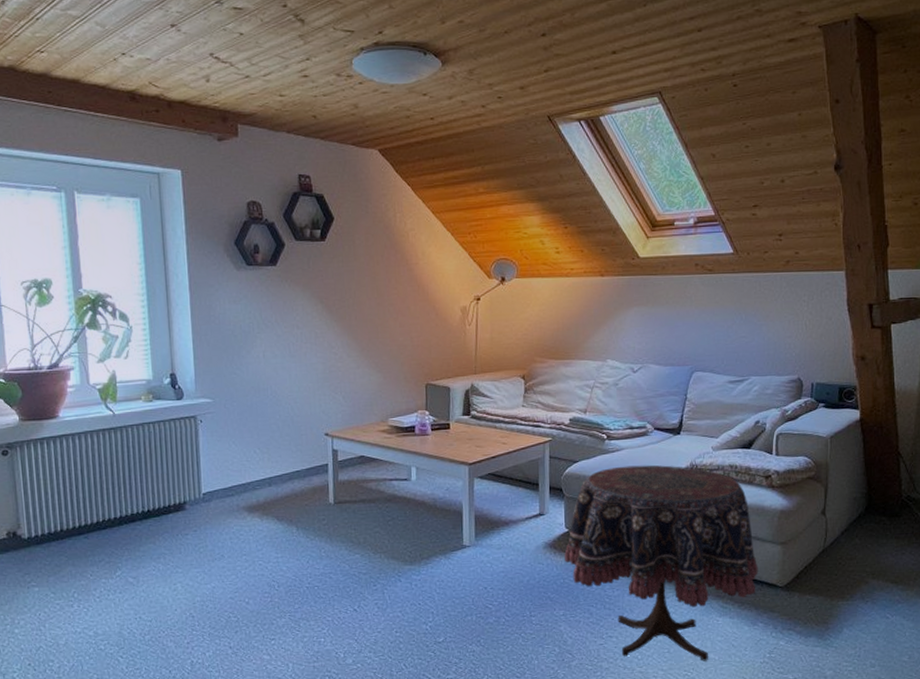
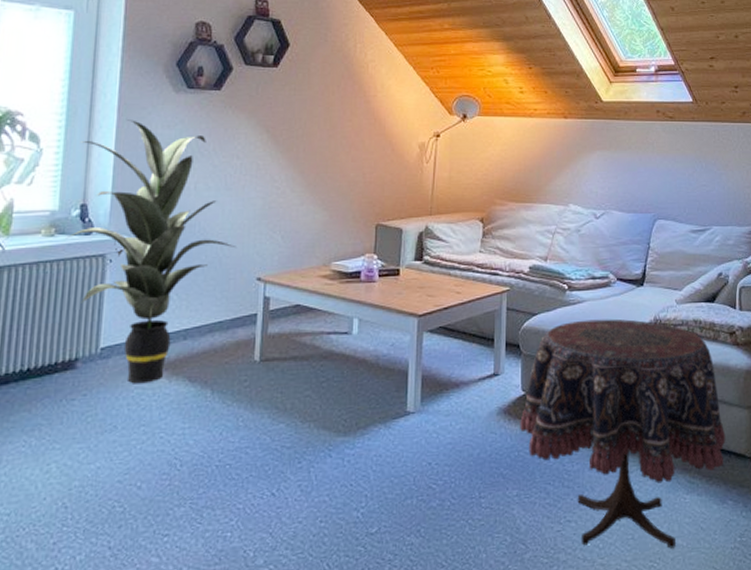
indoor plant: none [162,297,305,522] -> present [66,119,236,384]

